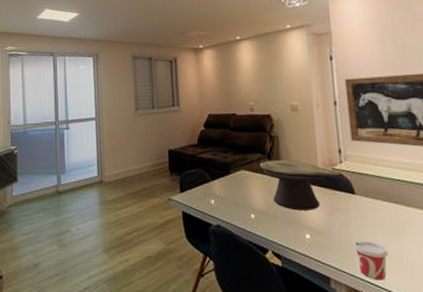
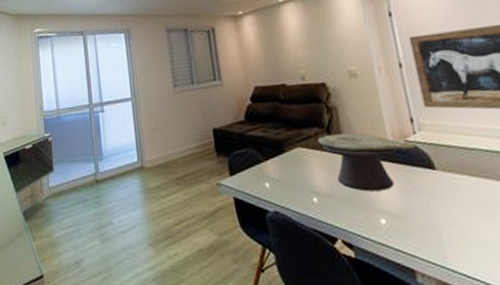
cup: present [353,240,389,280] -> none [440,224,486,273]

